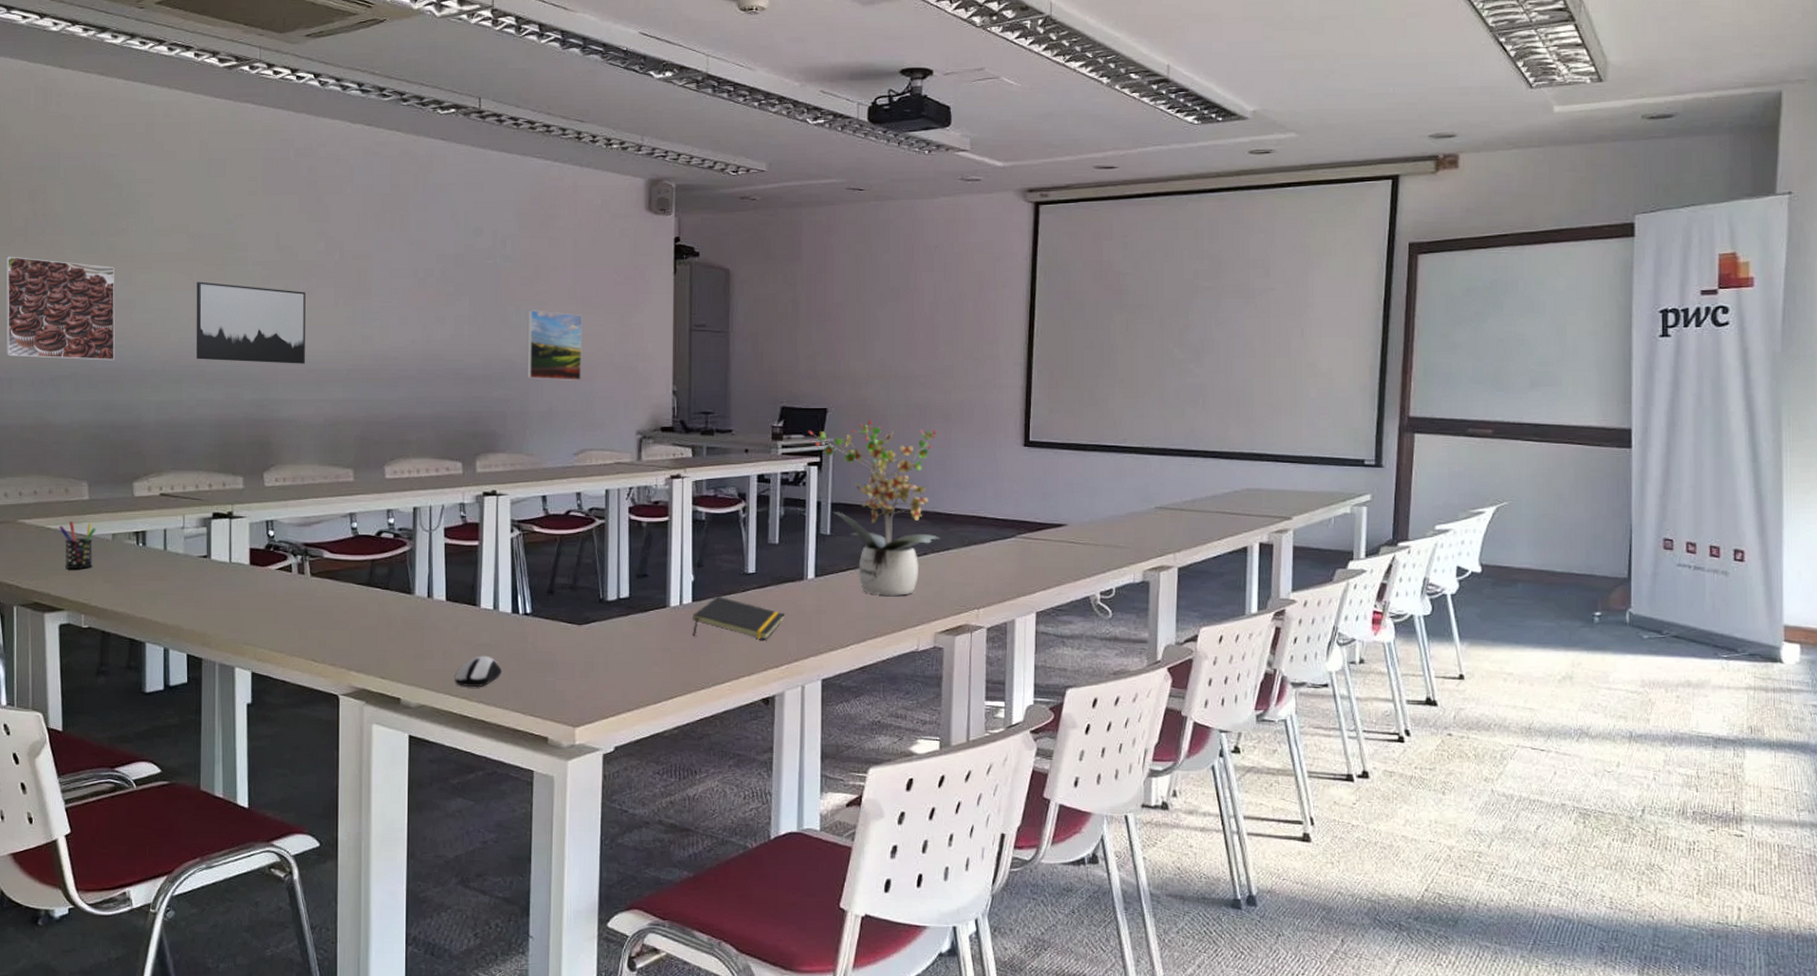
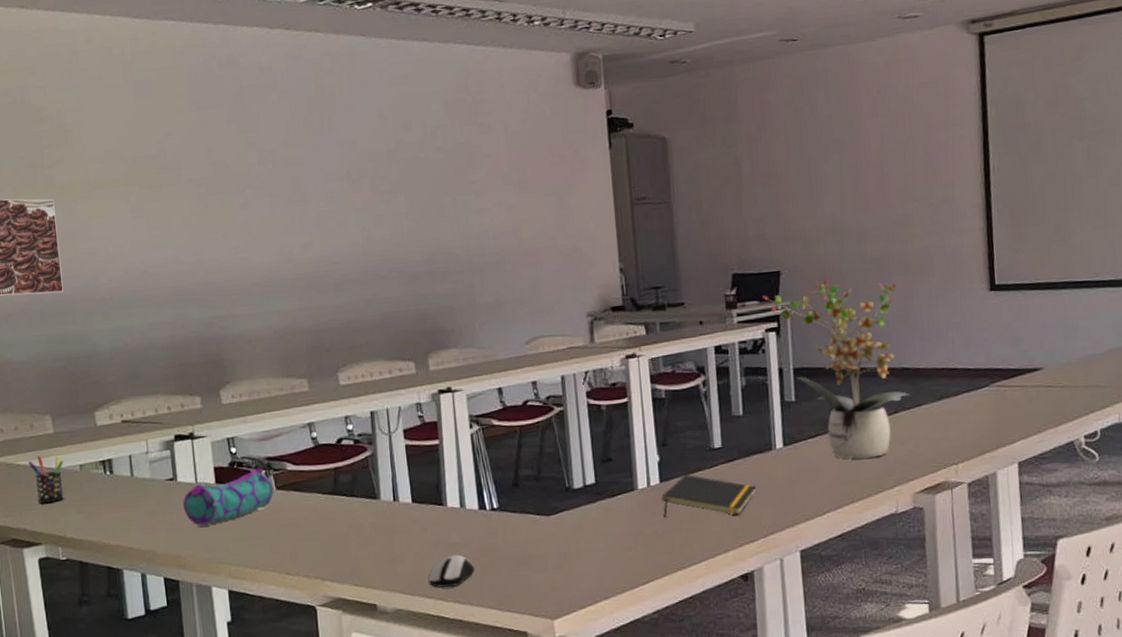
wall art: present [196,281,306,364] -> none [135,204,249,284]
pencil case: none [214,553,307,606] -> present [183,468,274,527]
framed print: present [527,310,583,380] -> none [465,199,526,271]

